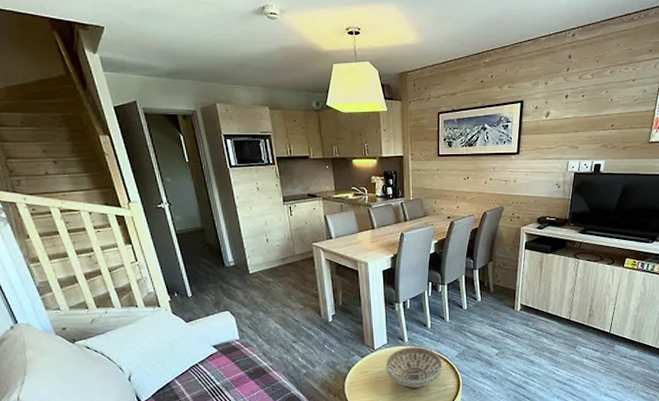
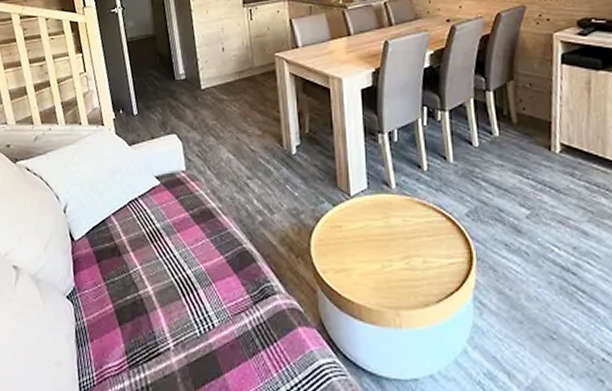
decorative bowl: present [386,347,442,389] -> none [365,196,446,258]

